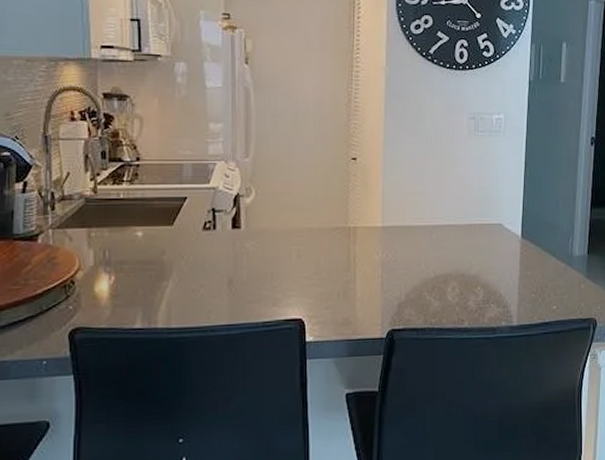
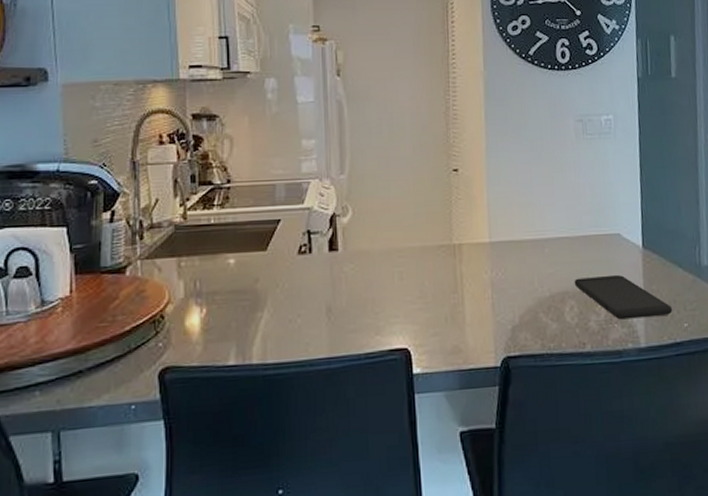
mobile phone: none [457,260,544,301] -> present [574,274,673,320]

